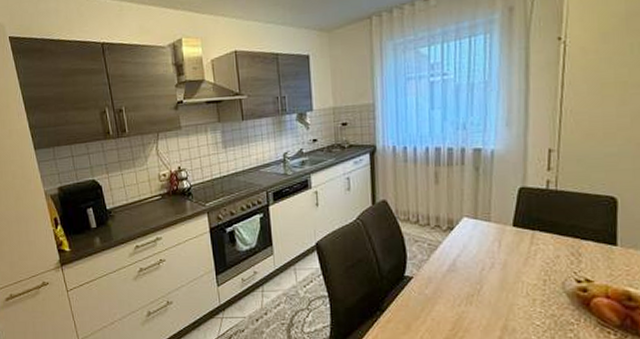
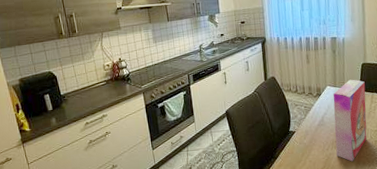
cereal box: none [471,209,523,325] -> present [333,79,367,162]

